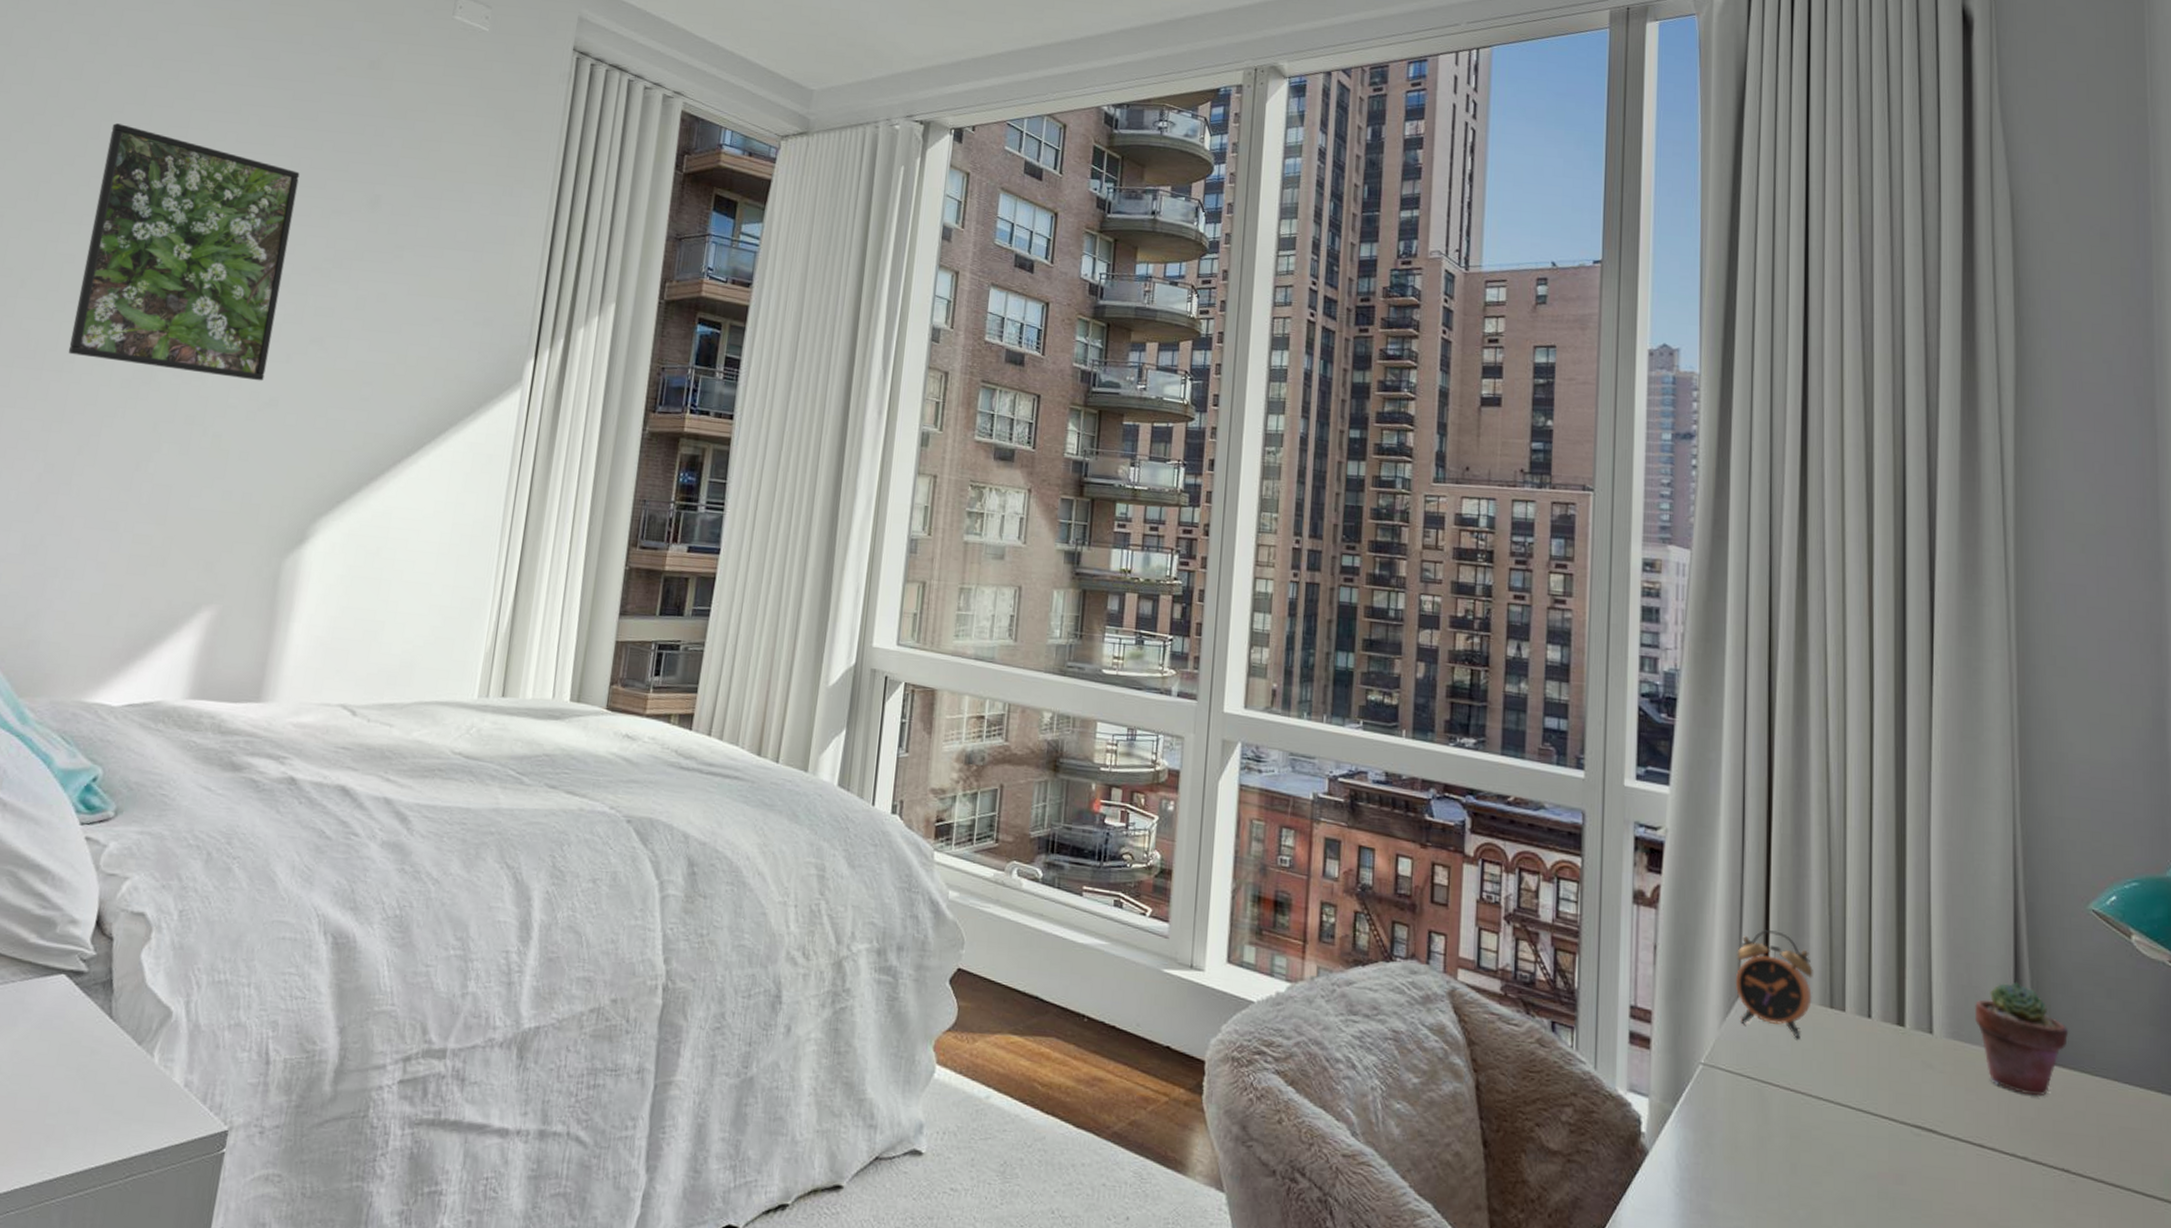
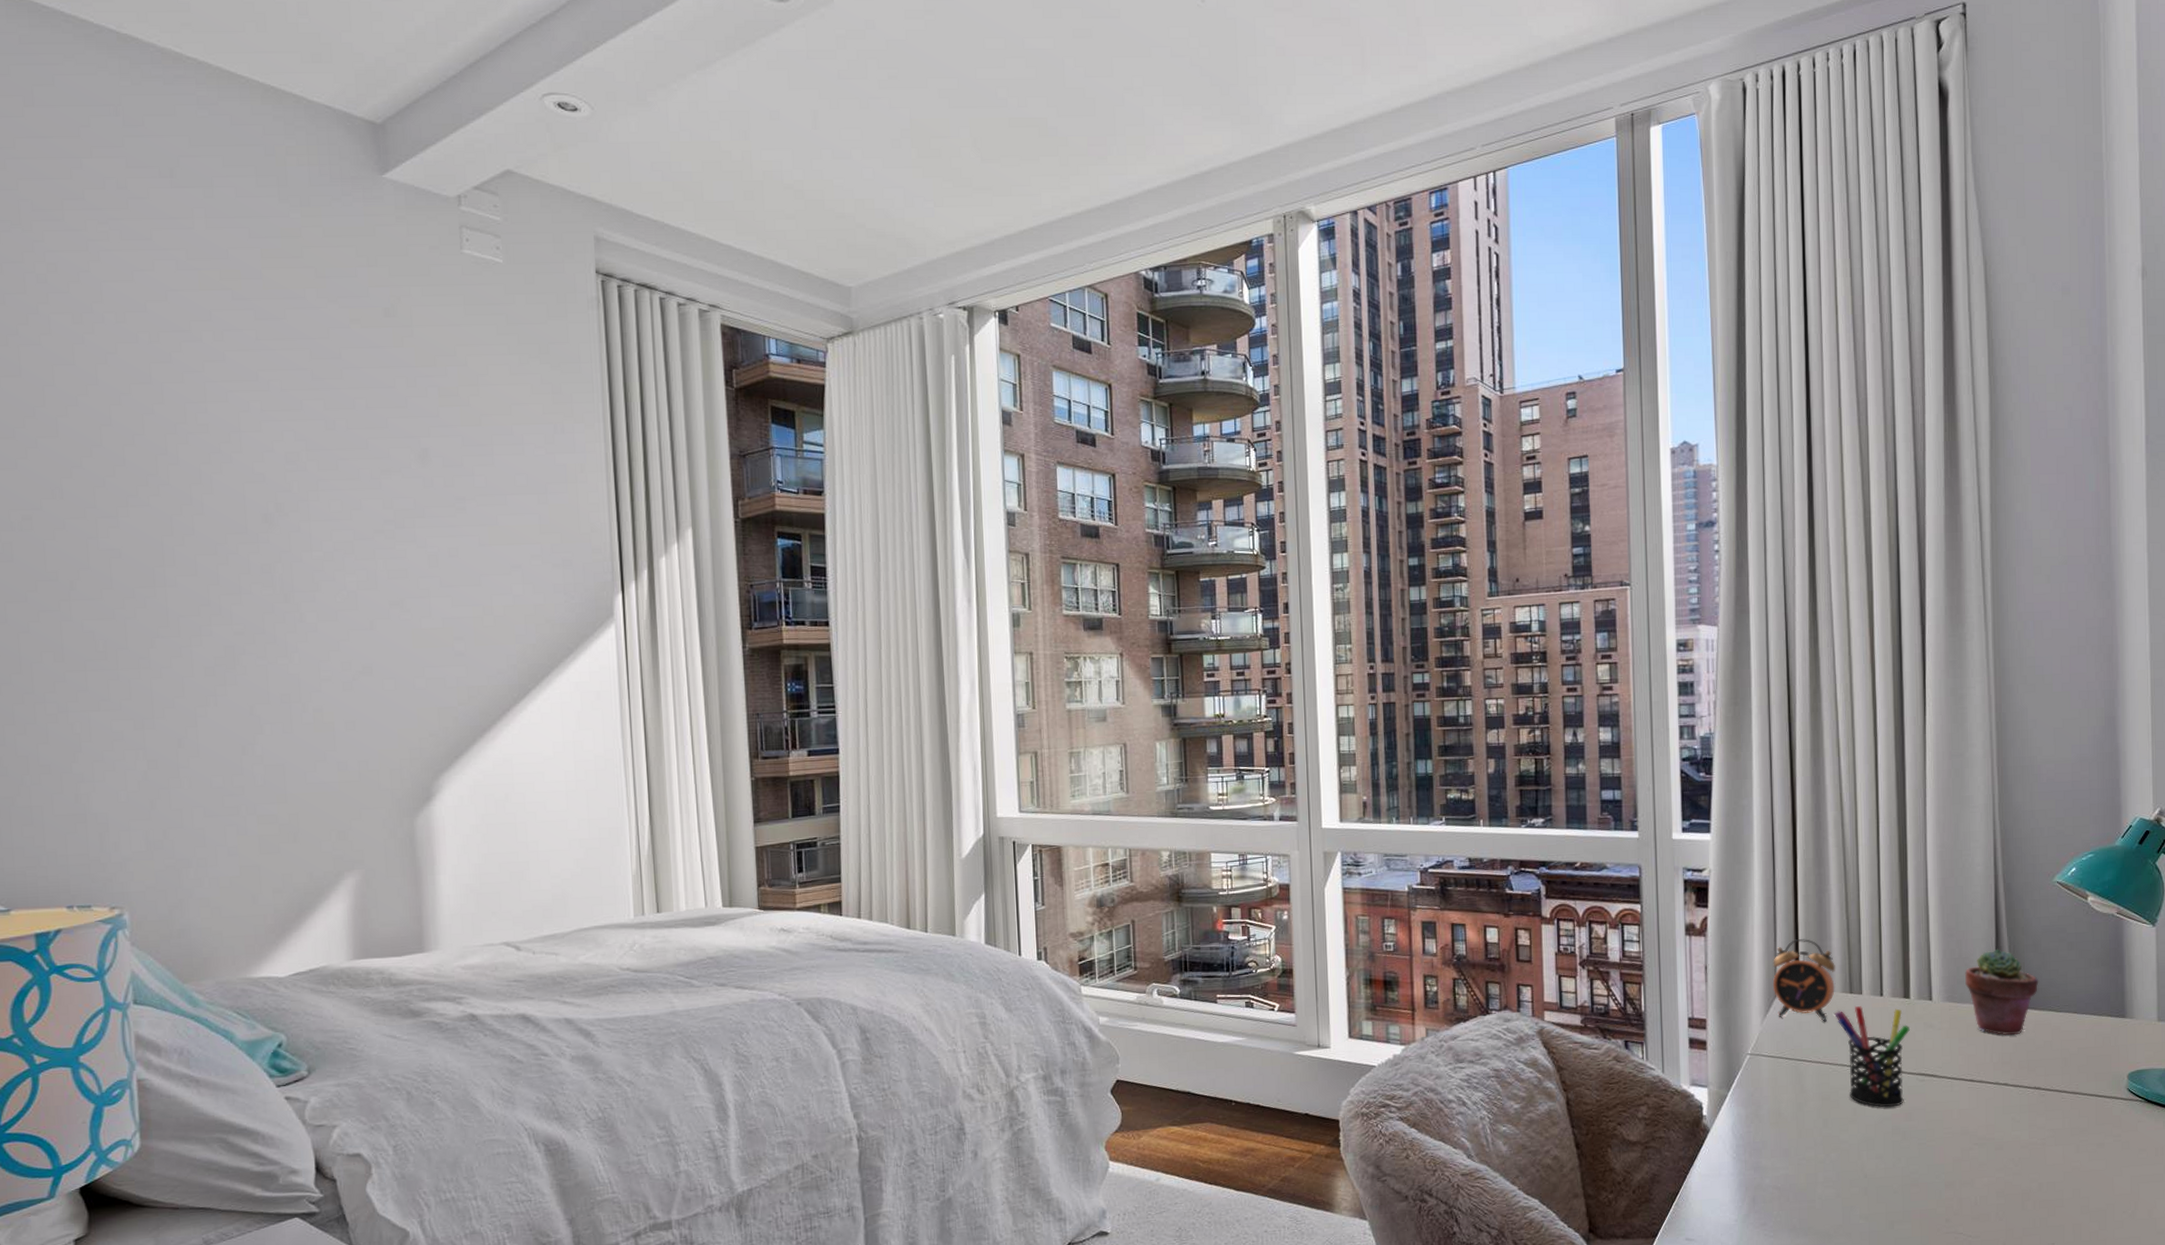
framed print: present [68,123,300,381] -> none [123,406,352,651]
pen holder: none [1810,1026,1903,1163] -> present [1834,1006,1910,1108]

